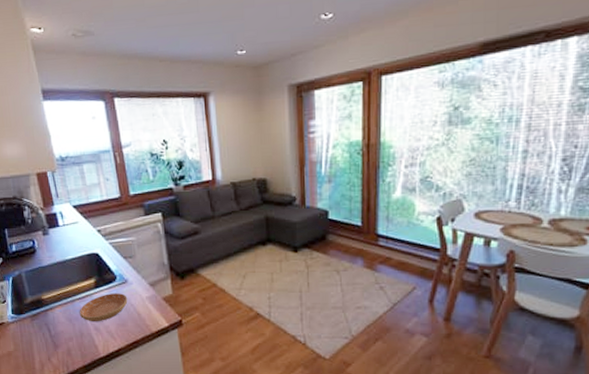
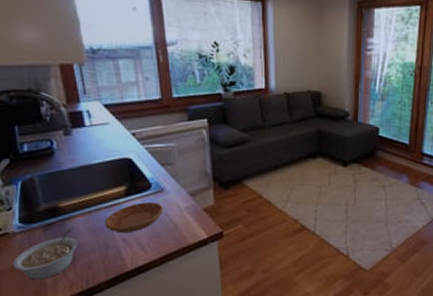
legume: none [8,318,59,365] -> present [12,228,79,280]

